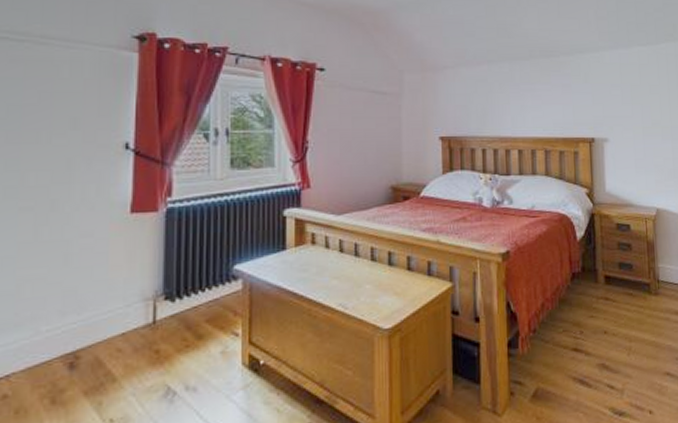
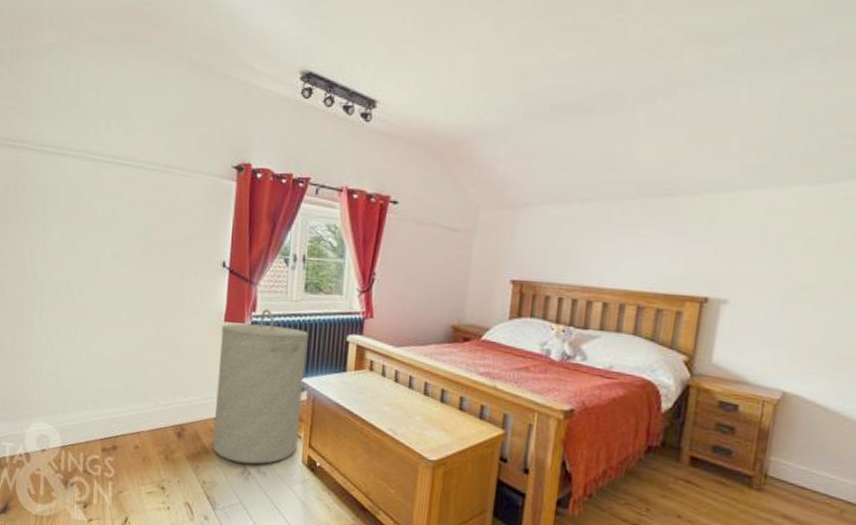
laundry hamper: none [121,191,238,384] -> present [212,308,308,465]

